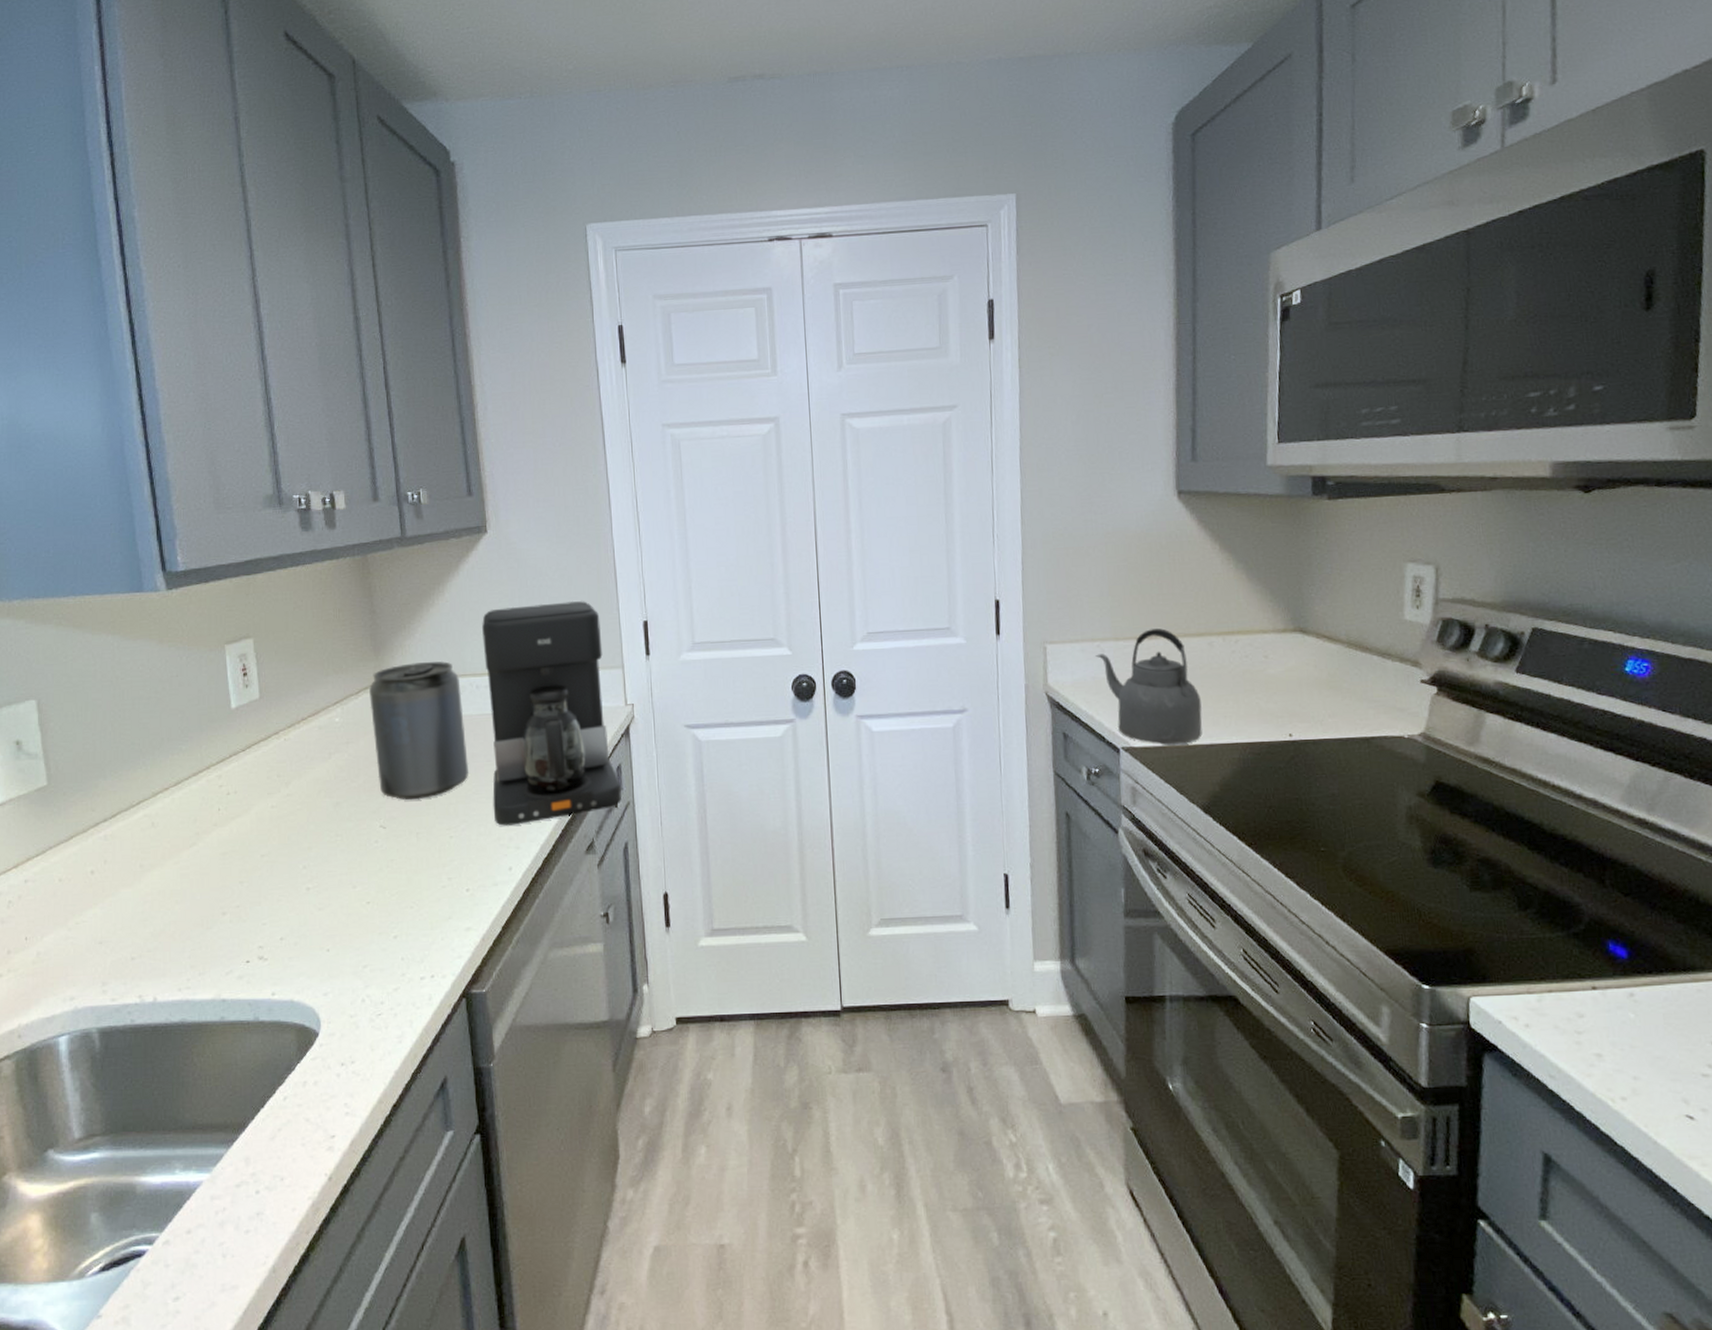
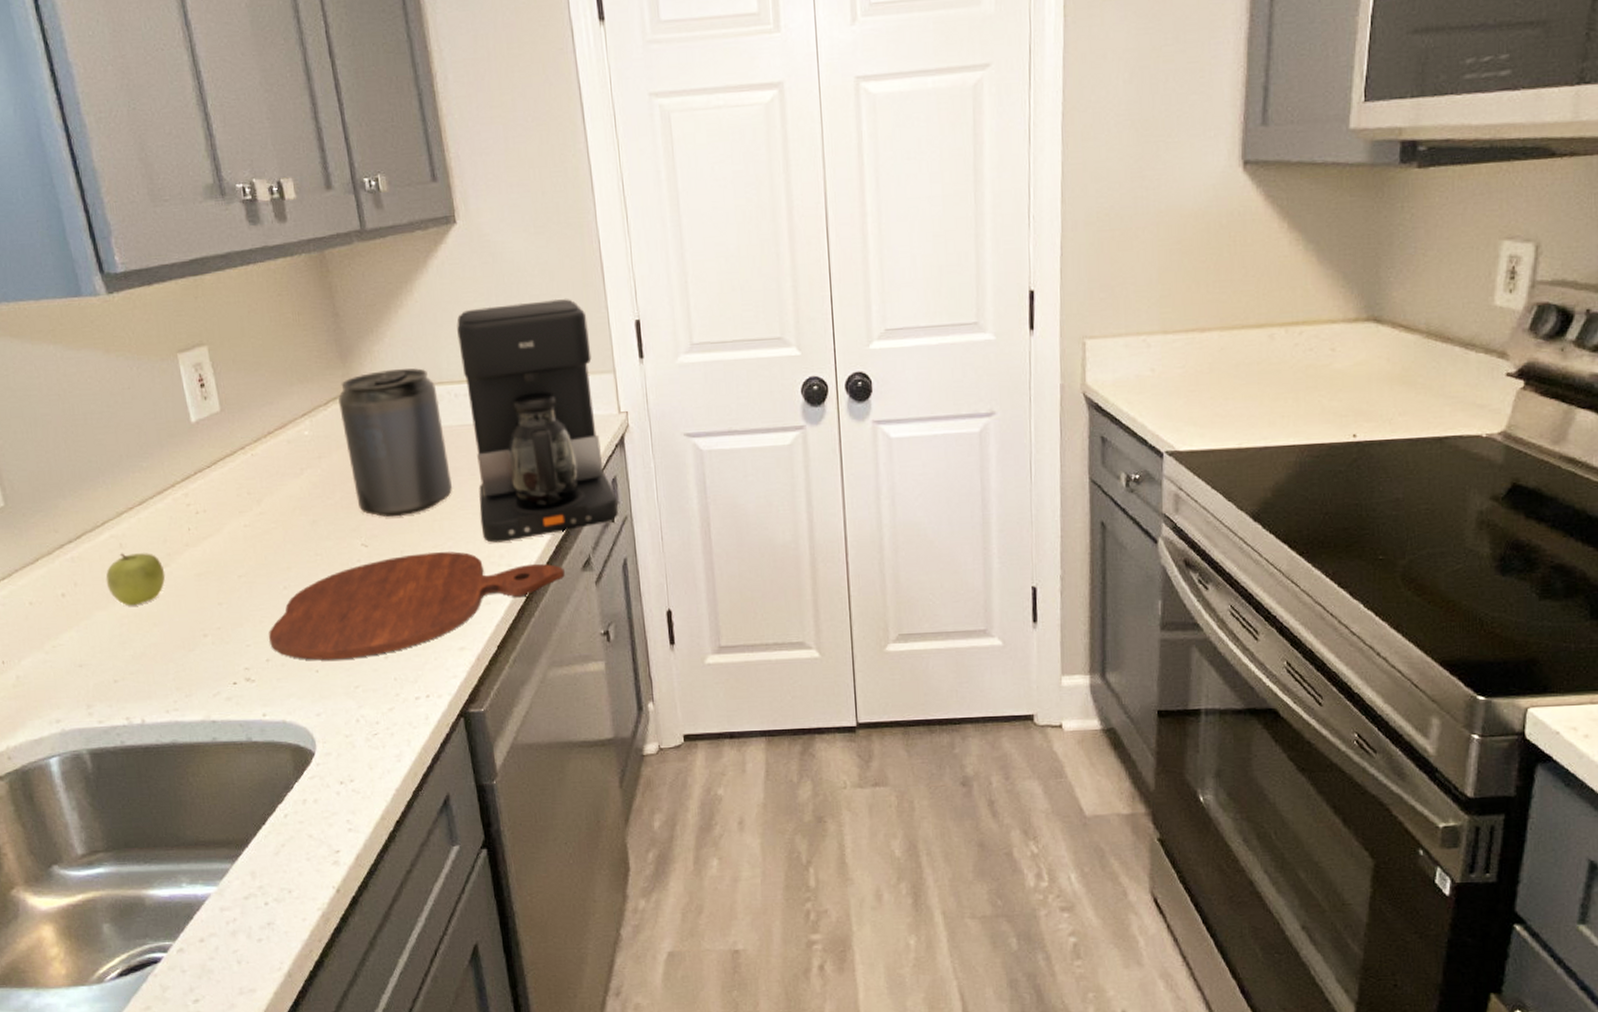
fruit: none [135,832,192,884] -> present [105,553,166,606]
cutting board: none [285,834,569,939] -> present [268,551,565,660]
kettle: present [1095,628,1202,745] -> none [1140,320,1257,448]

